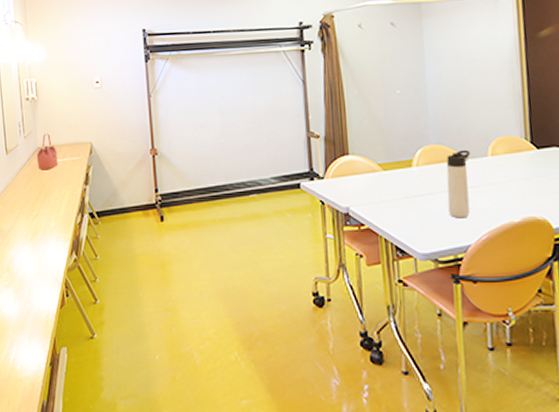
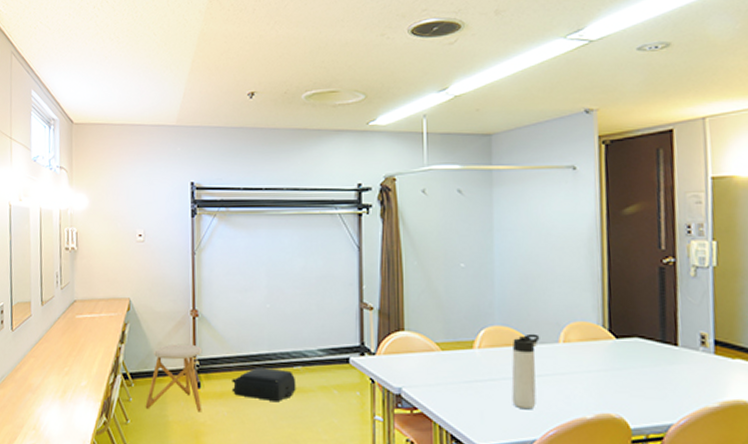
handbag: present [36,133,57,170] -> none [72,286,94,325]
stool: none [112,181,167,245] -> present [145,344,203,413]
suitcase: none [193,198,253,228] -> present [231,367,296,401]

